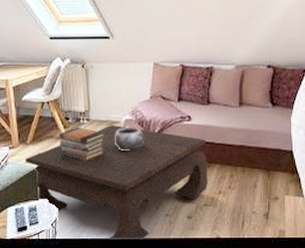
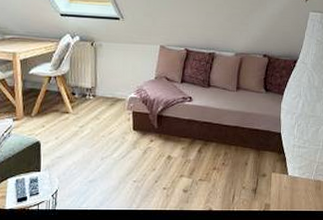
coffee table: present [25,124,208,241] -> none [28,101,205,212]
book stack: present [59,127,105,160] -> none [64,102,110,135]
decorative bowl: present [114,128,143,152] -> none [118,105,147,128]

